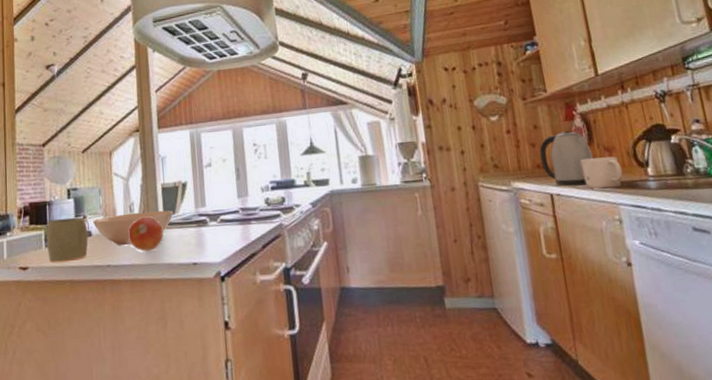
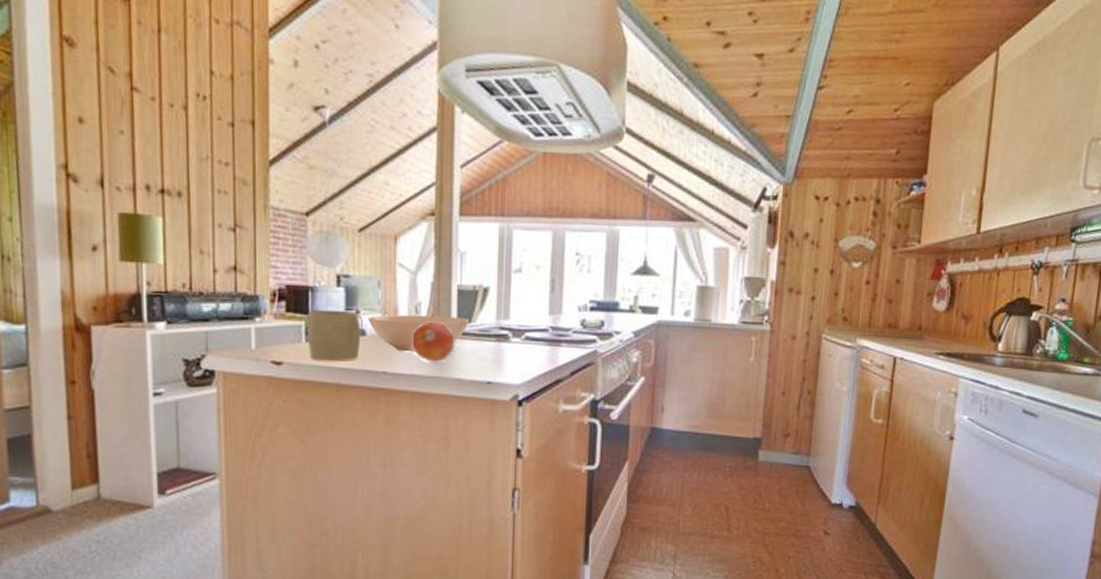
kettle: present [539,131,594,186] -> none [893,291,949,352]
mug: present [580,156,623,189] -> none [932,324,974,359]

